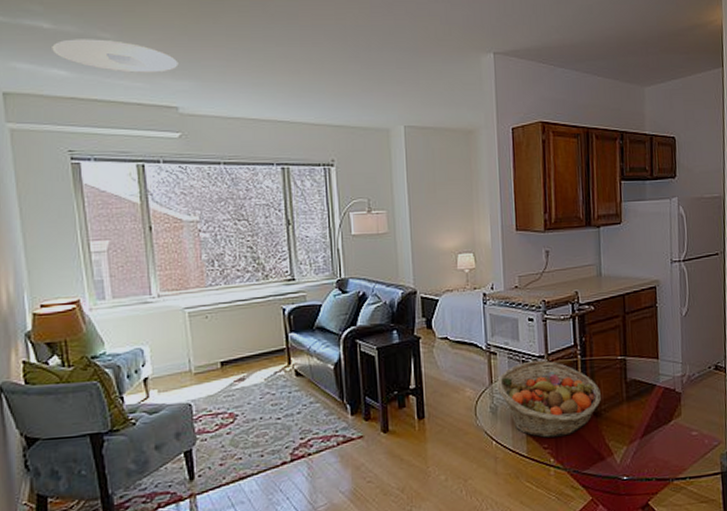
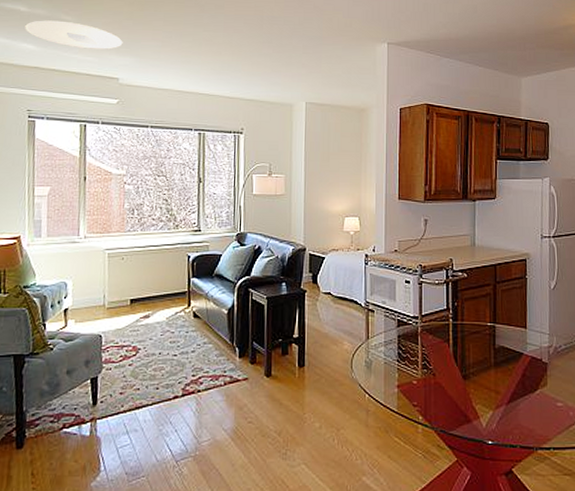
fruit basket: present [497,360,601,438] -> none [373,320,470,395]

